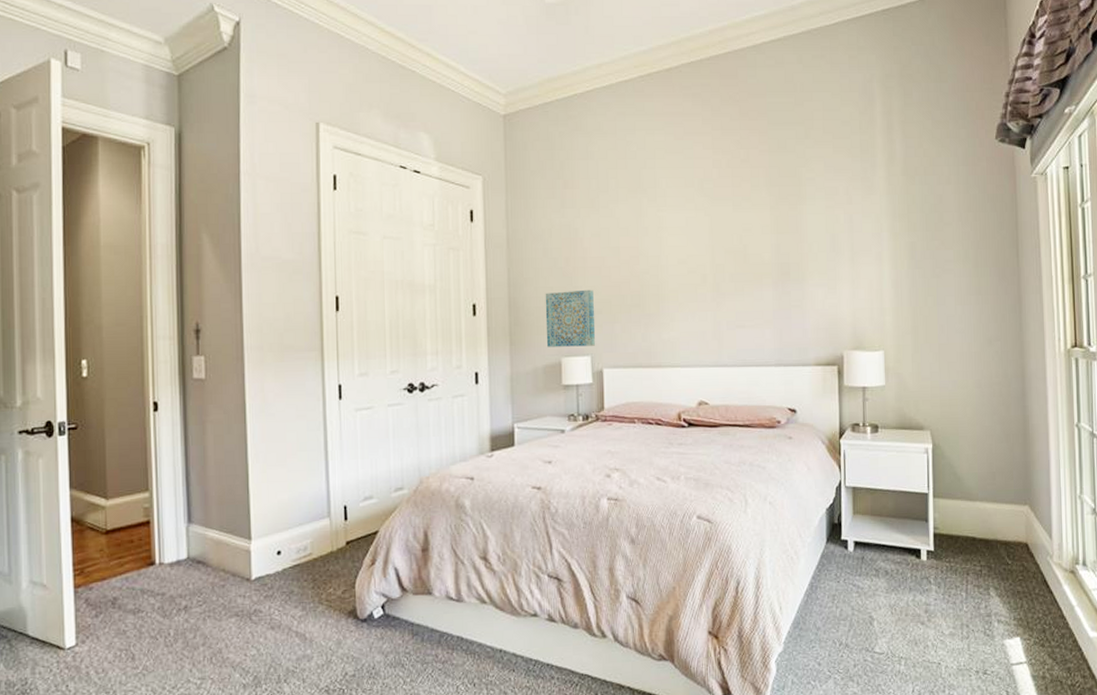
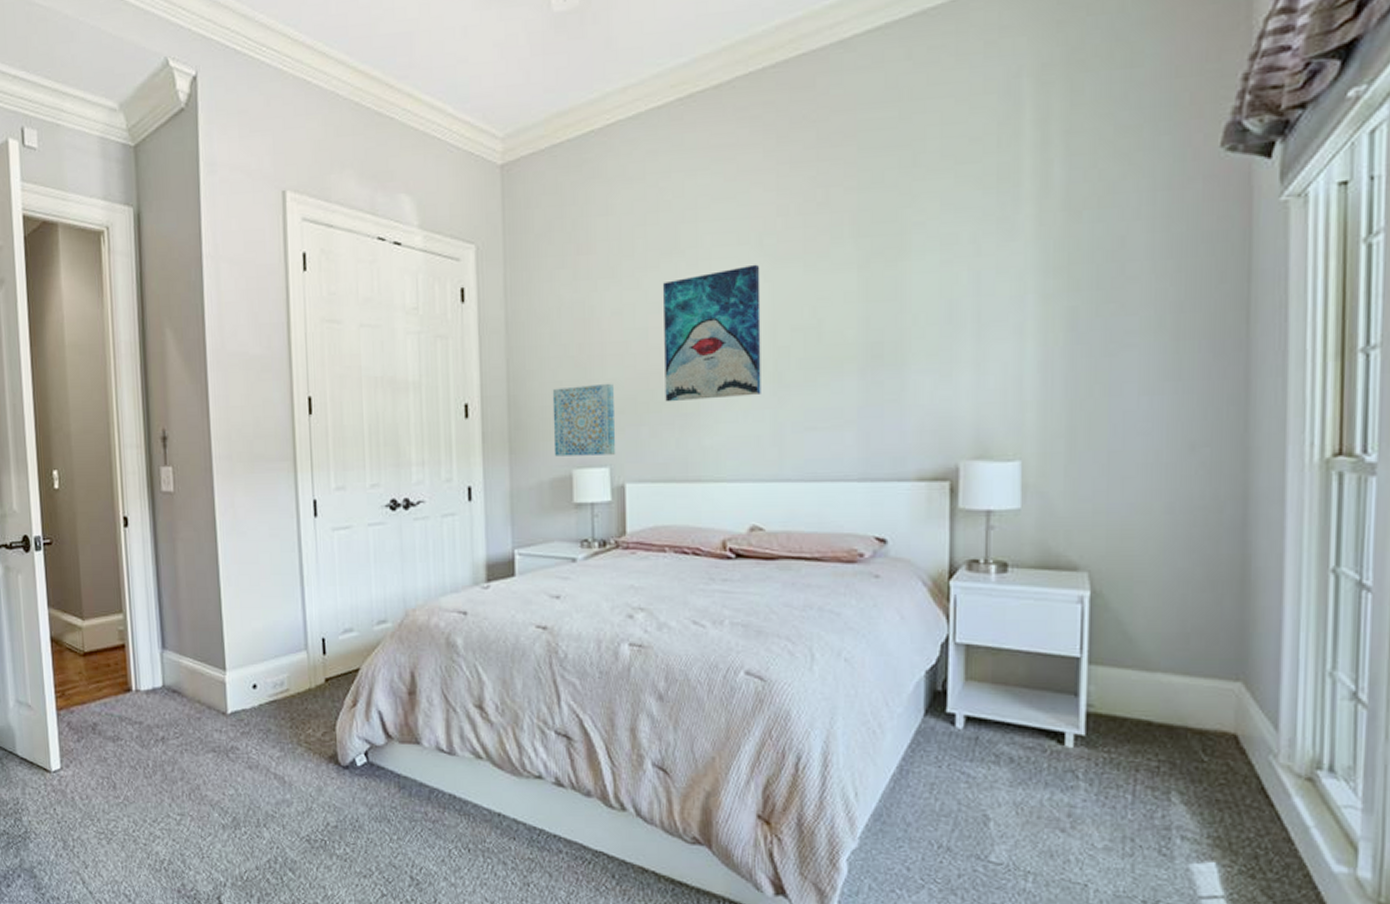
wall art: none [631,202,705,305] -> present [663,264,761,402]

